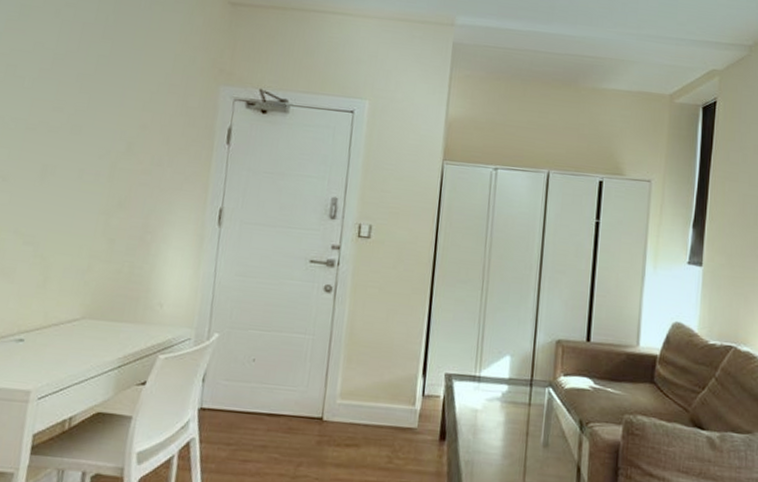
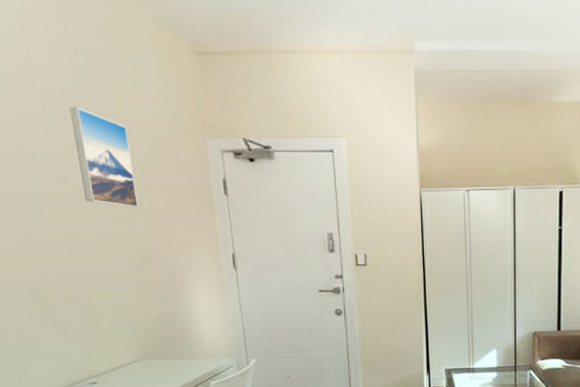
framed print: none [74,40,140,147] -> present [69,107,138,208]

